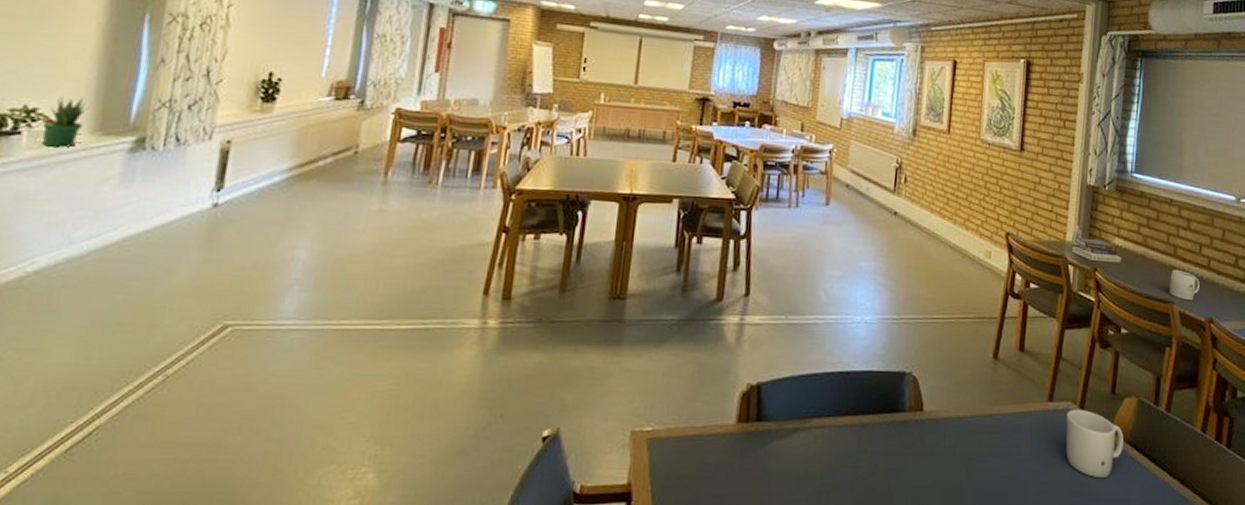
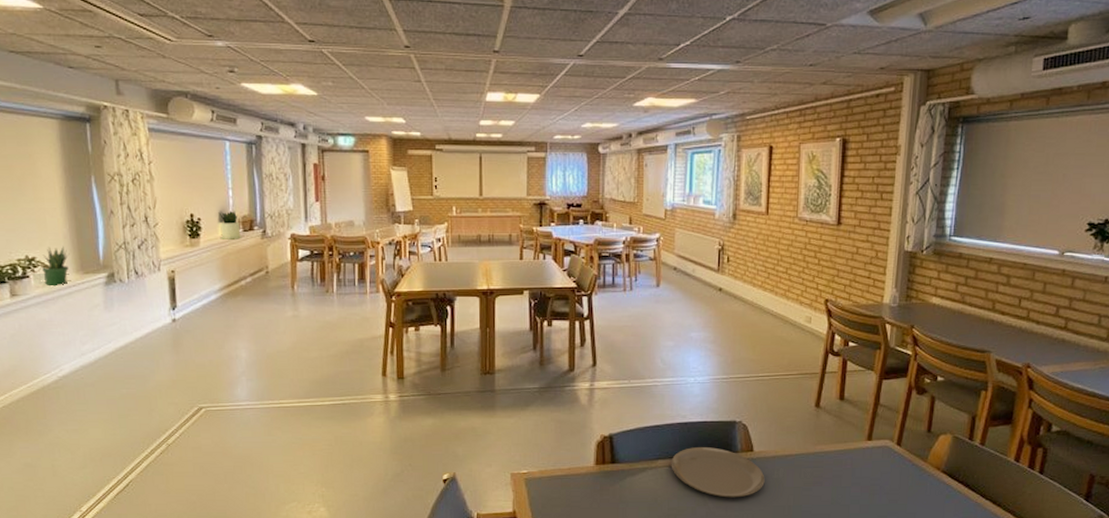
planter: none [302,72,333,110] -> present [218,211,242,241]
plate: none [827,402,935,470] -> present [671,446,765,498]
mug: present [1065,408,1125,479] -> none [883,445,940,501]
books: present [1071,237,1122,263] -> none [889,299,939,320]
mug: present [1169,269,1200,301] -> none [986,322,1018,350]

